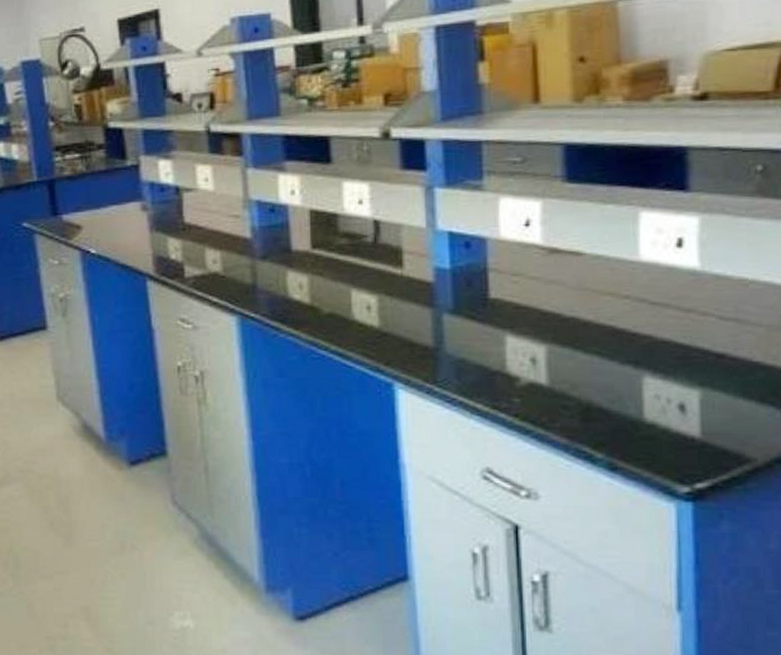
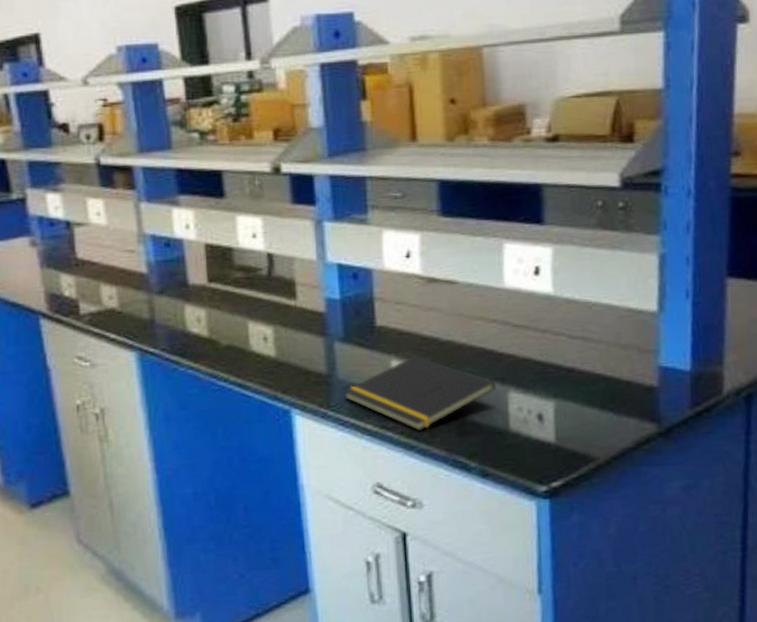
notepad: none [451,331,629,414] -> present [343,354,497,431]

